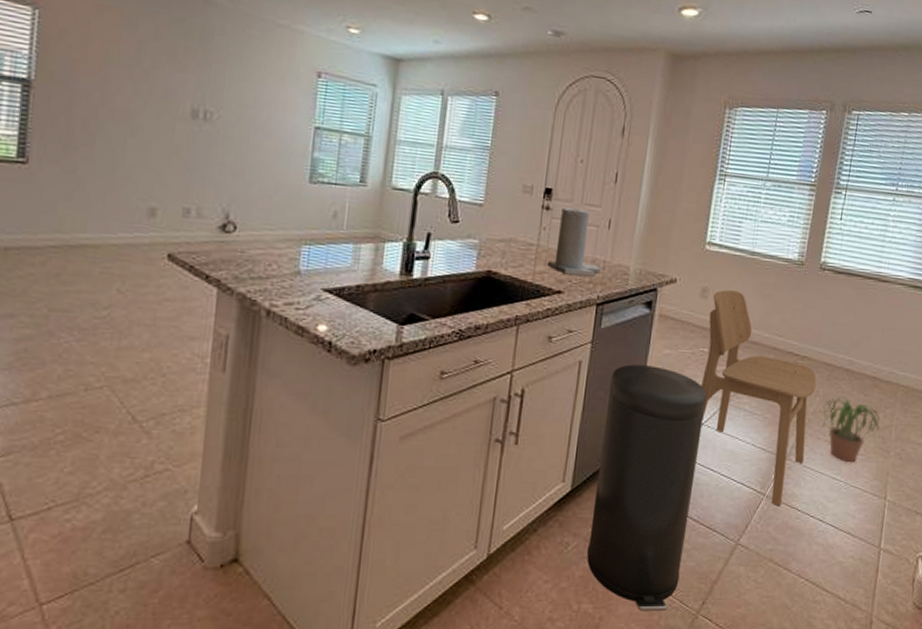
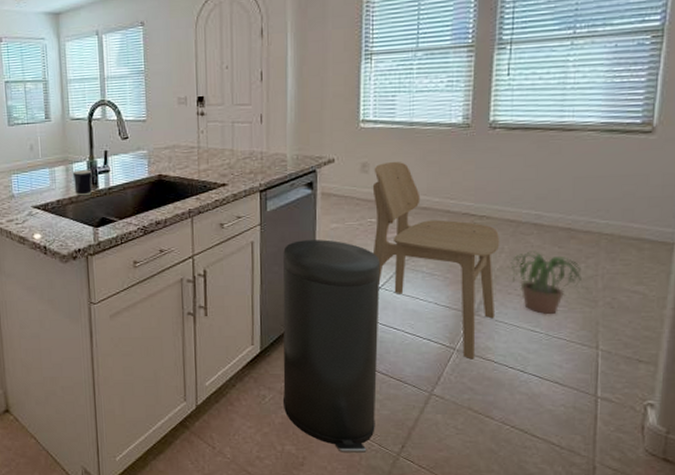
mug: none [381,251,415,285] -> present [72,170,99,196]
paper towel: present [546,207,601,277] -> none [209,109,259,169]

